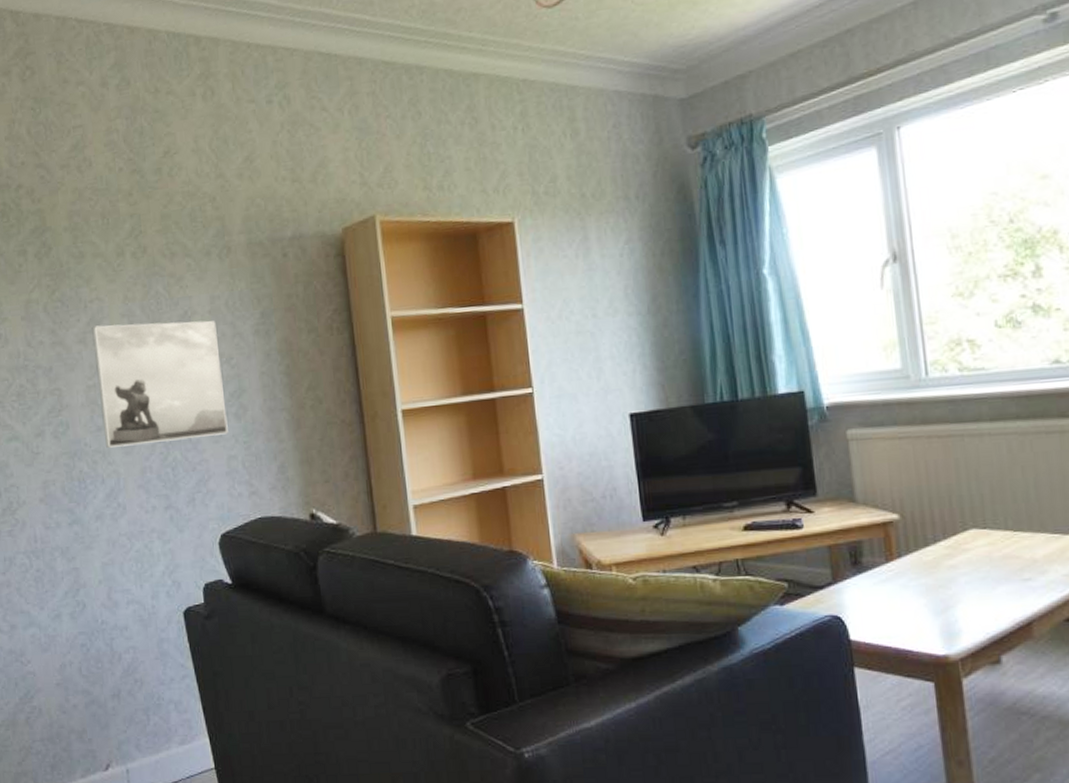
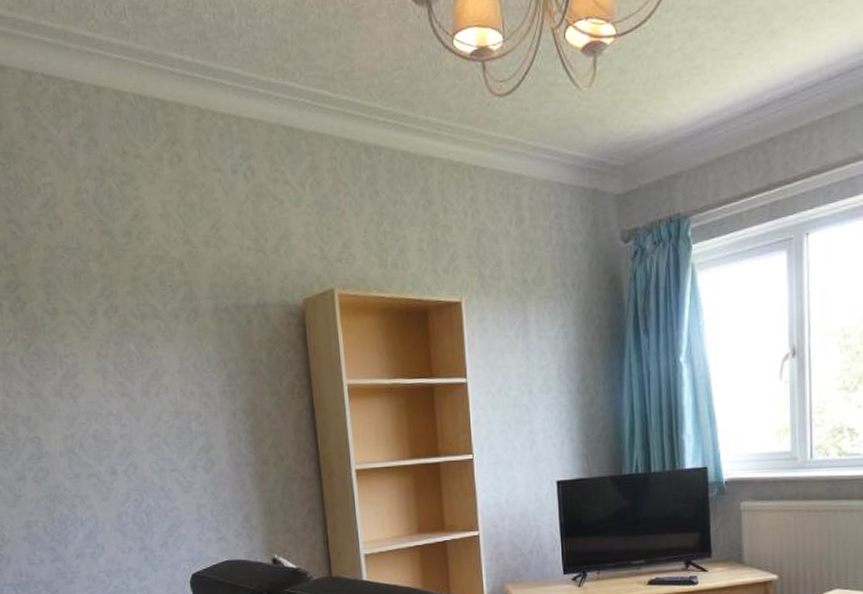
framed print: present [92,320,228,448] -> none [67,379,198,493]

